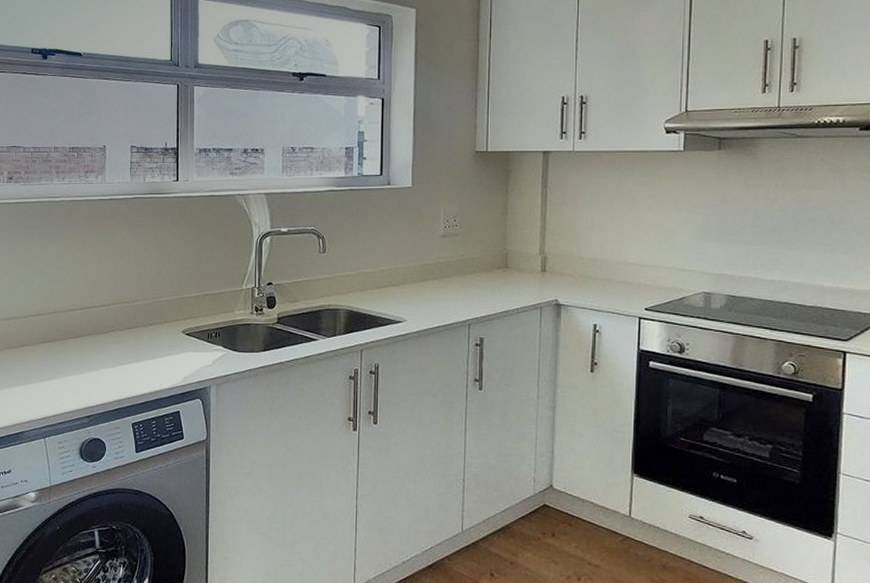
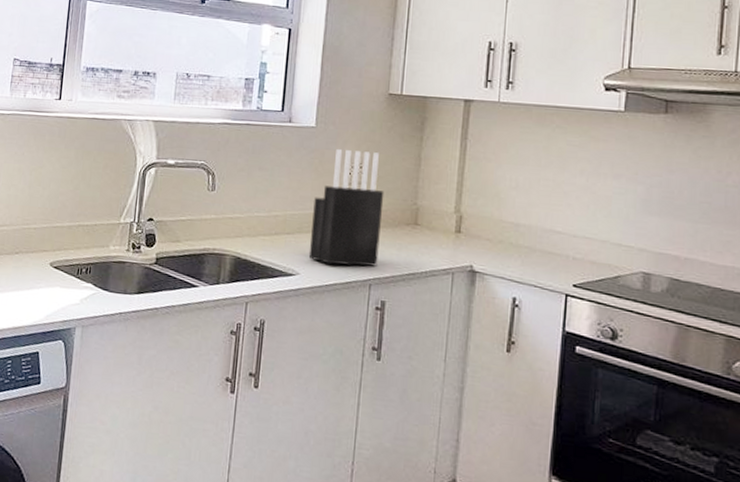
knife block: none [413,205,477,310] -> present [308,148,385,267]

